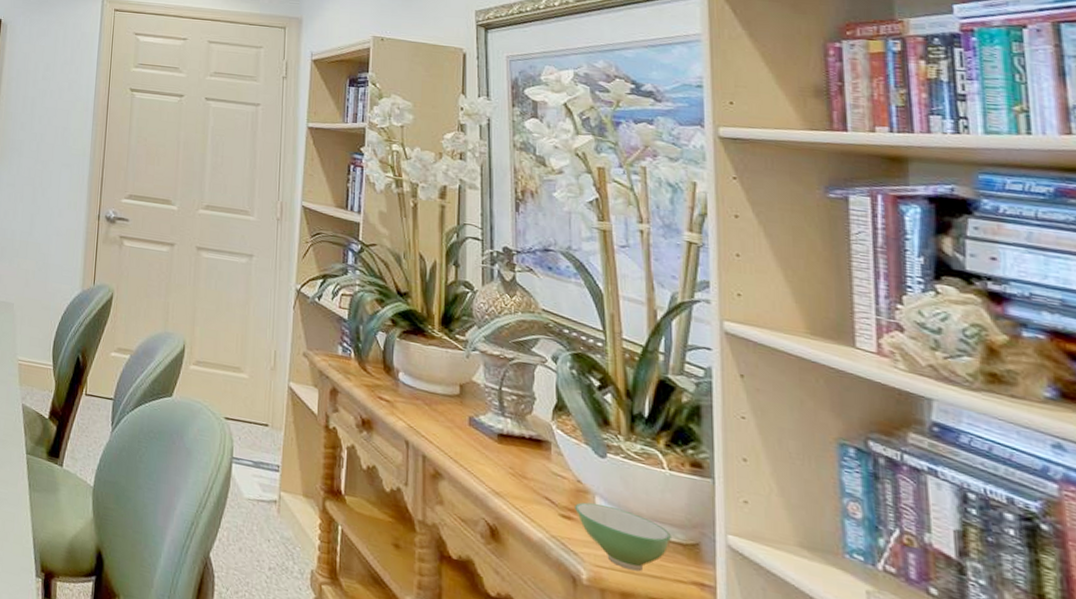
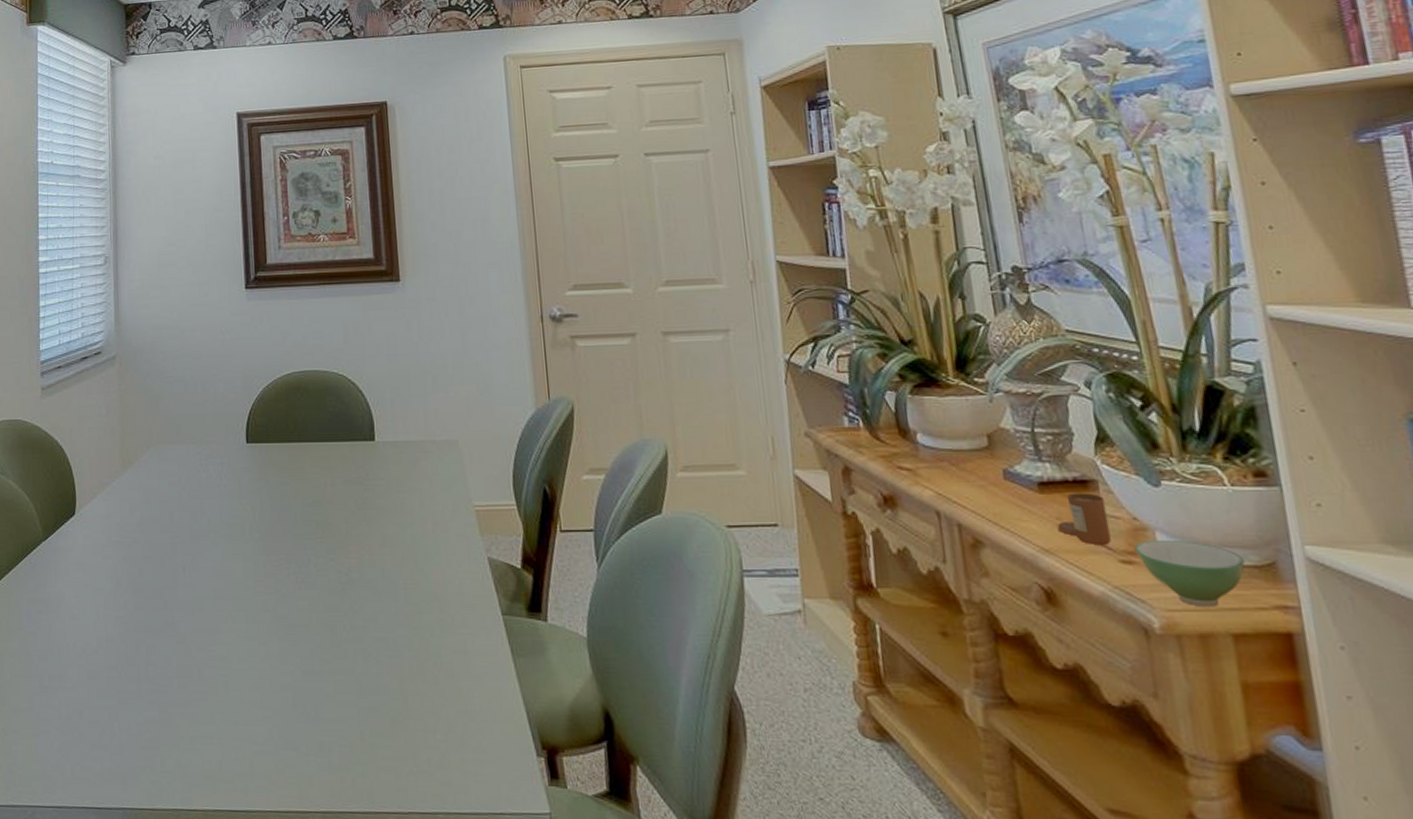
candle: none [509,448,555,499] -> present [1057,493,1111,544]

